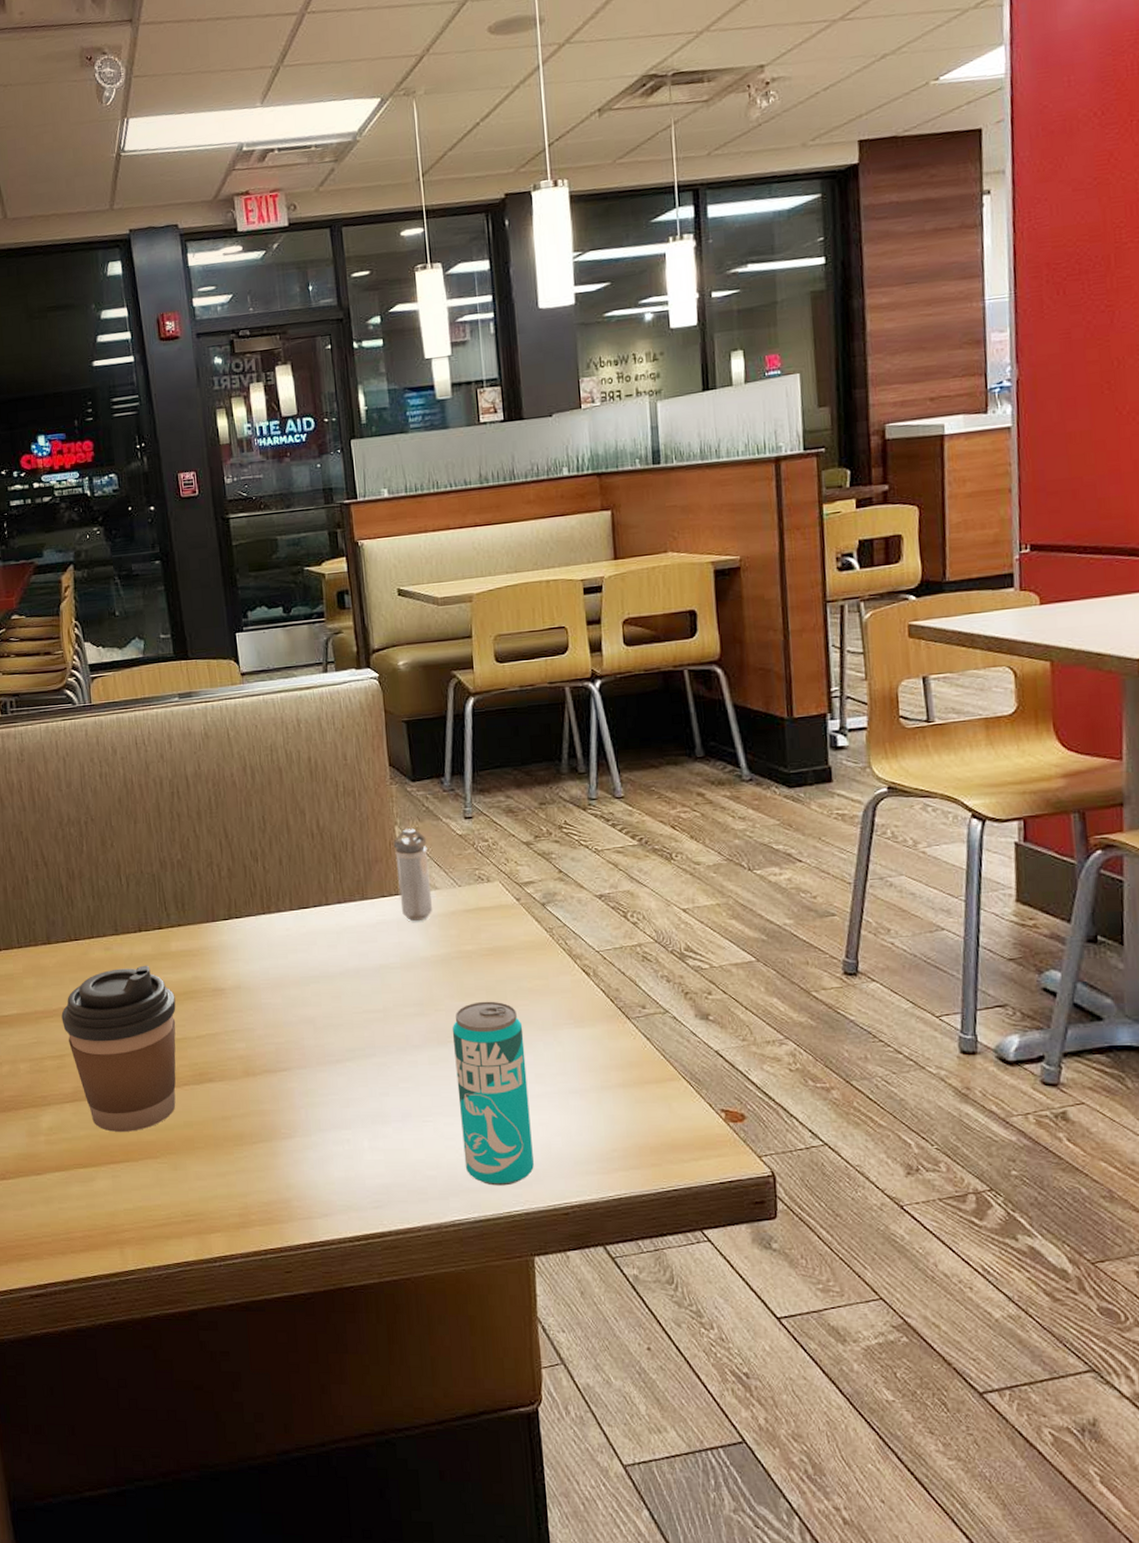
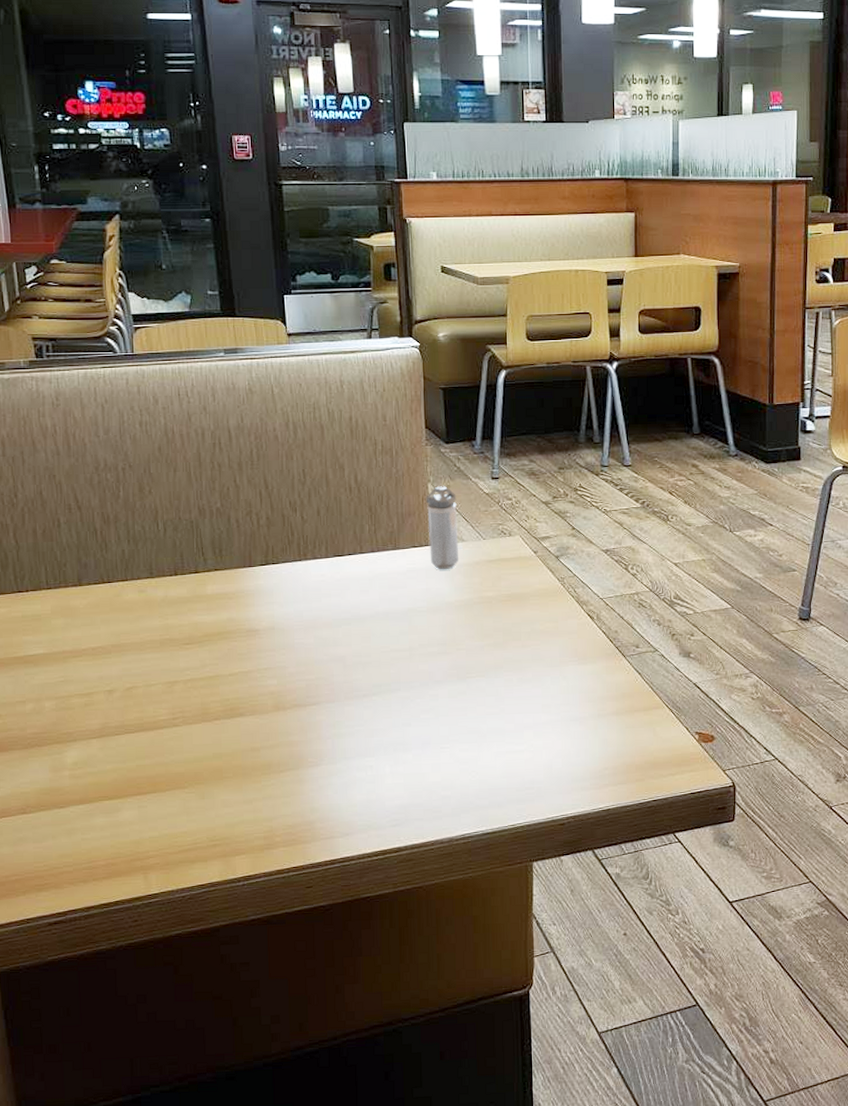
coffee cup: present [61,965,176,1132] -> none [91,607,209,765]
beverage can: present [452,1001,534,1186] -> none [471,641,537,803]

